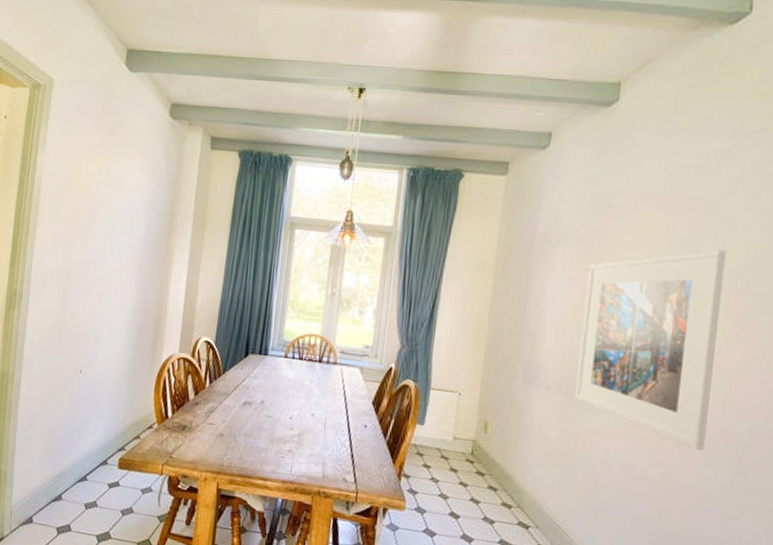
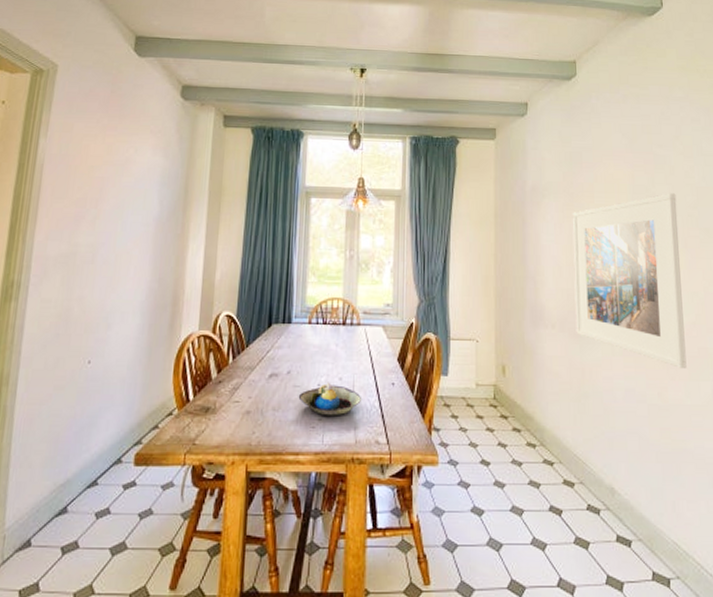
decorative bowl: none [269,416,333,450] -> present [298,382,362,416]

